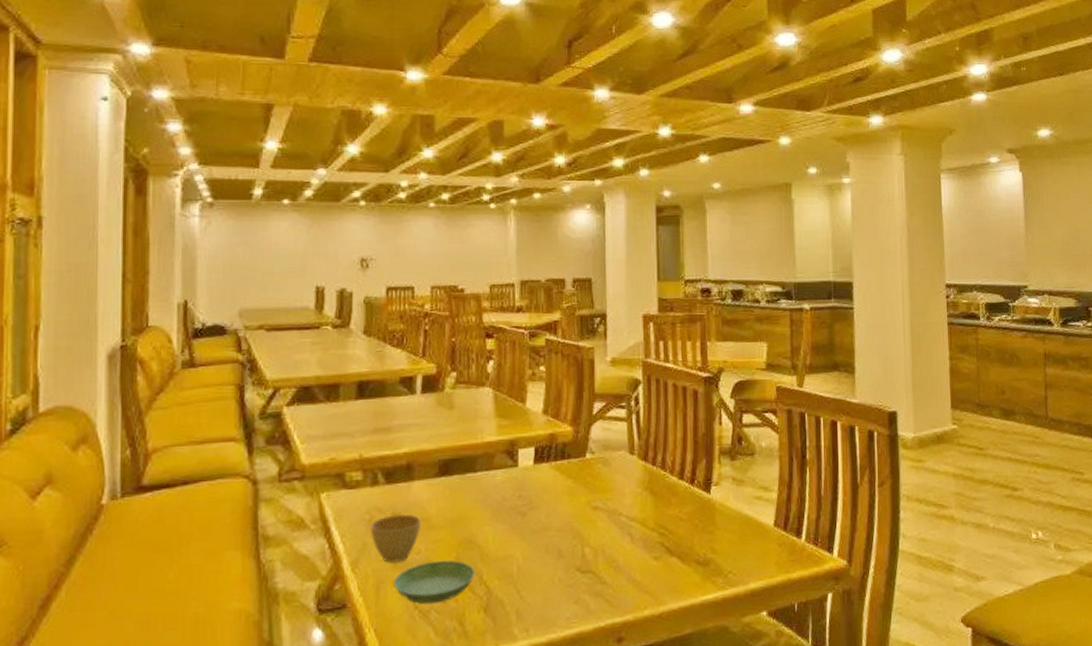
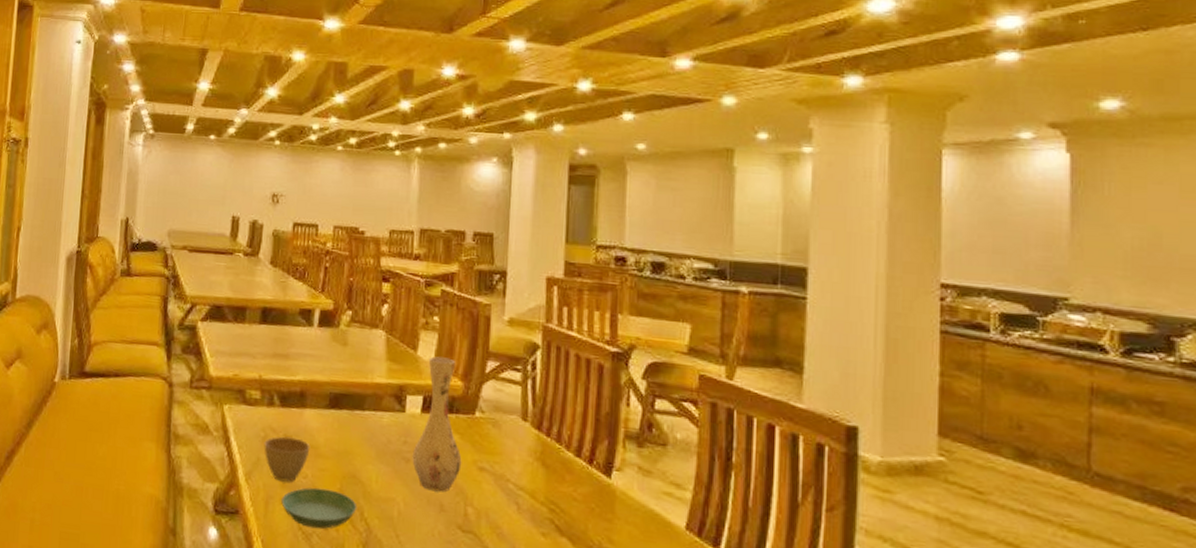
vase: none [528,405,576,540] -> present [412,356,462,492]

